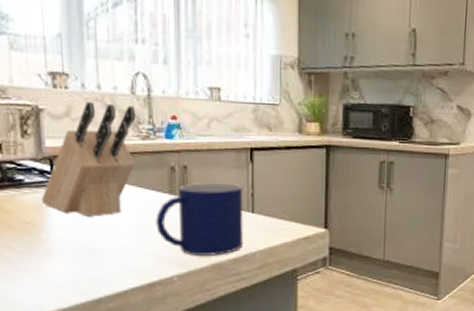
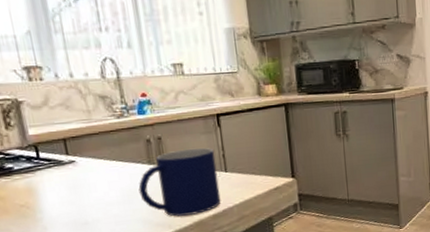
knife block: present [41,101,136,217] -> none [31,89,115,194]

